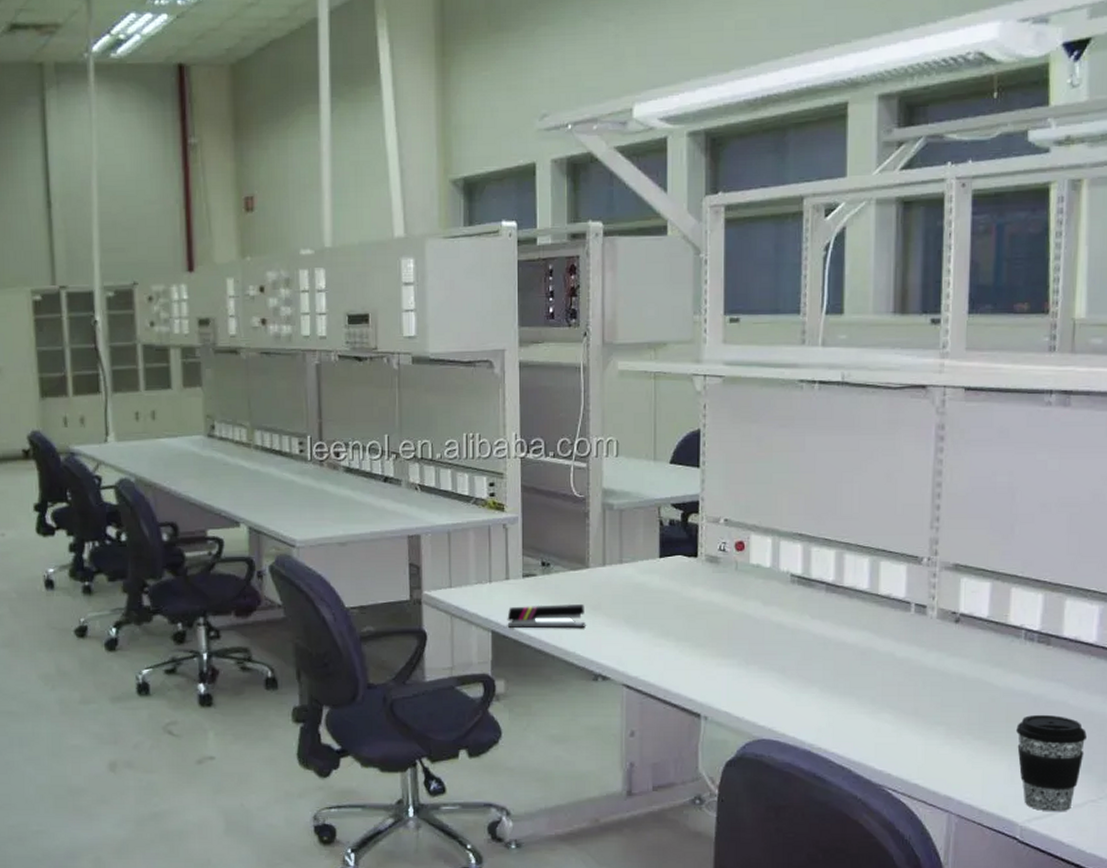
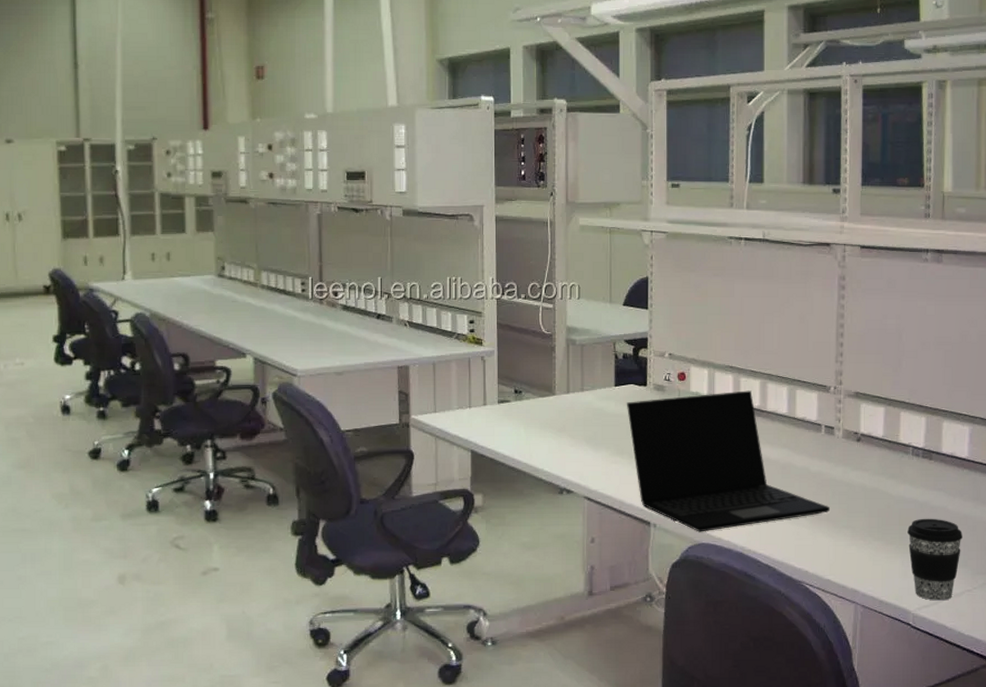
stapler: present [507,604,586,627] -> none [484,427,553,448]
laptop: none [674,562,920,727] -> present [627,390,831,532]

